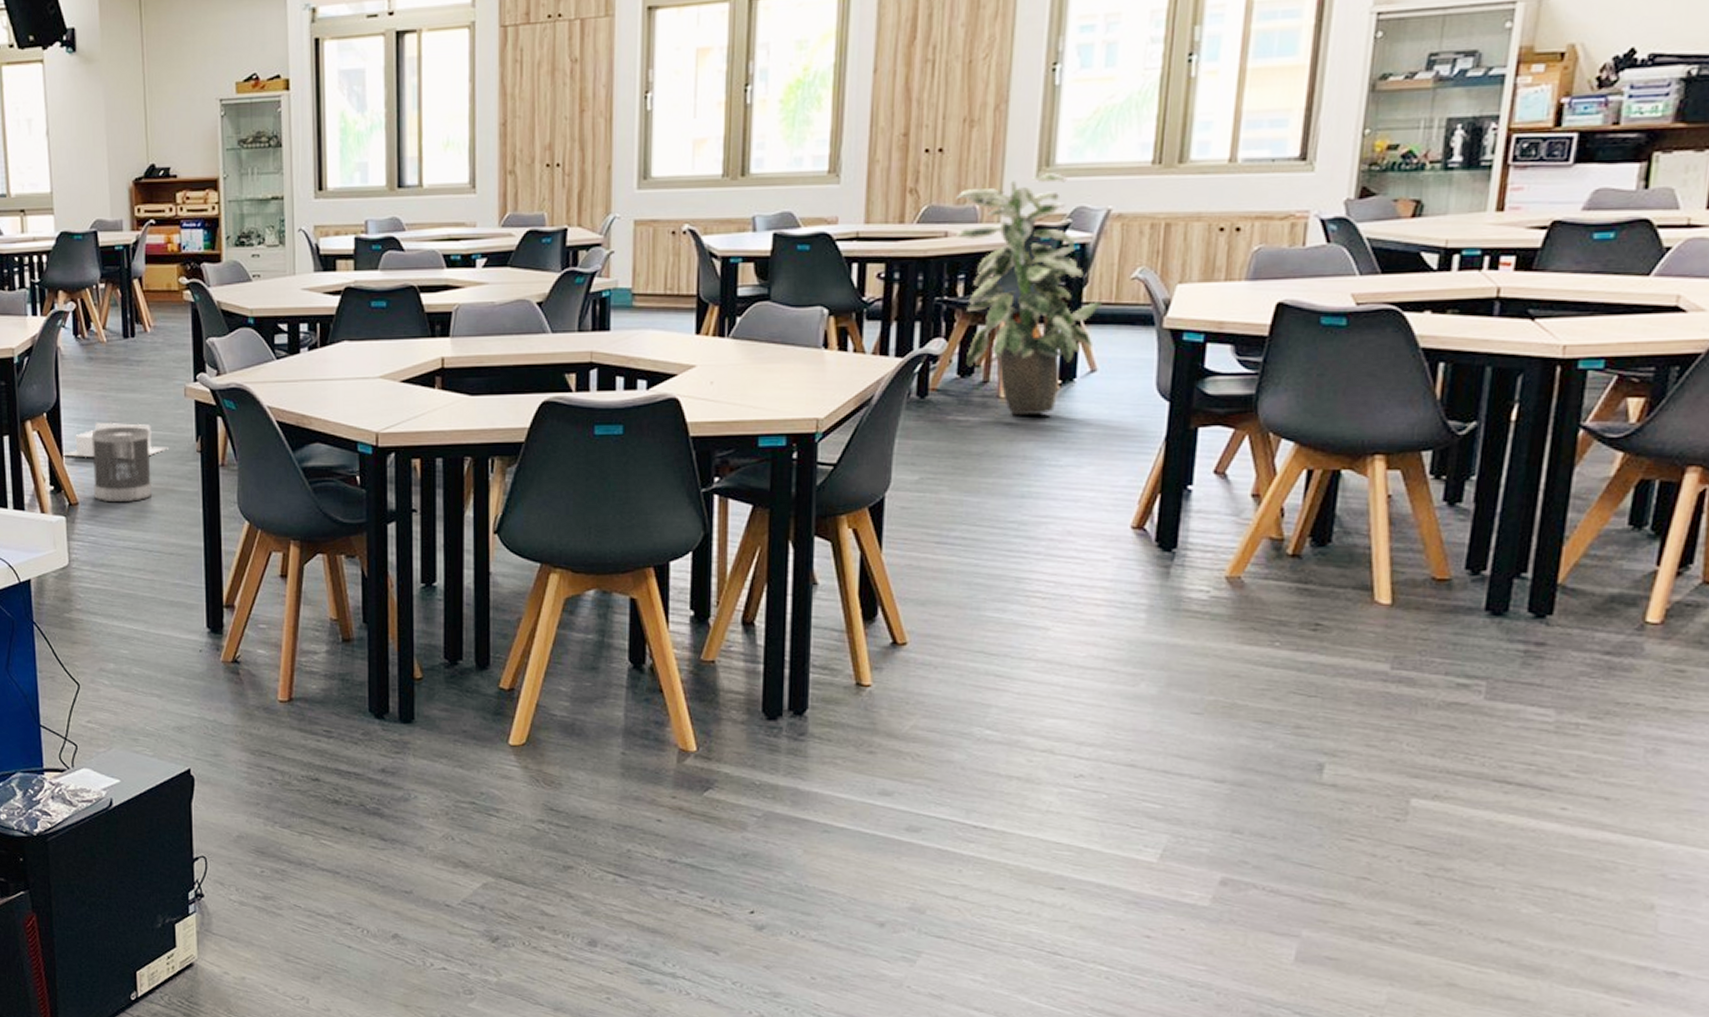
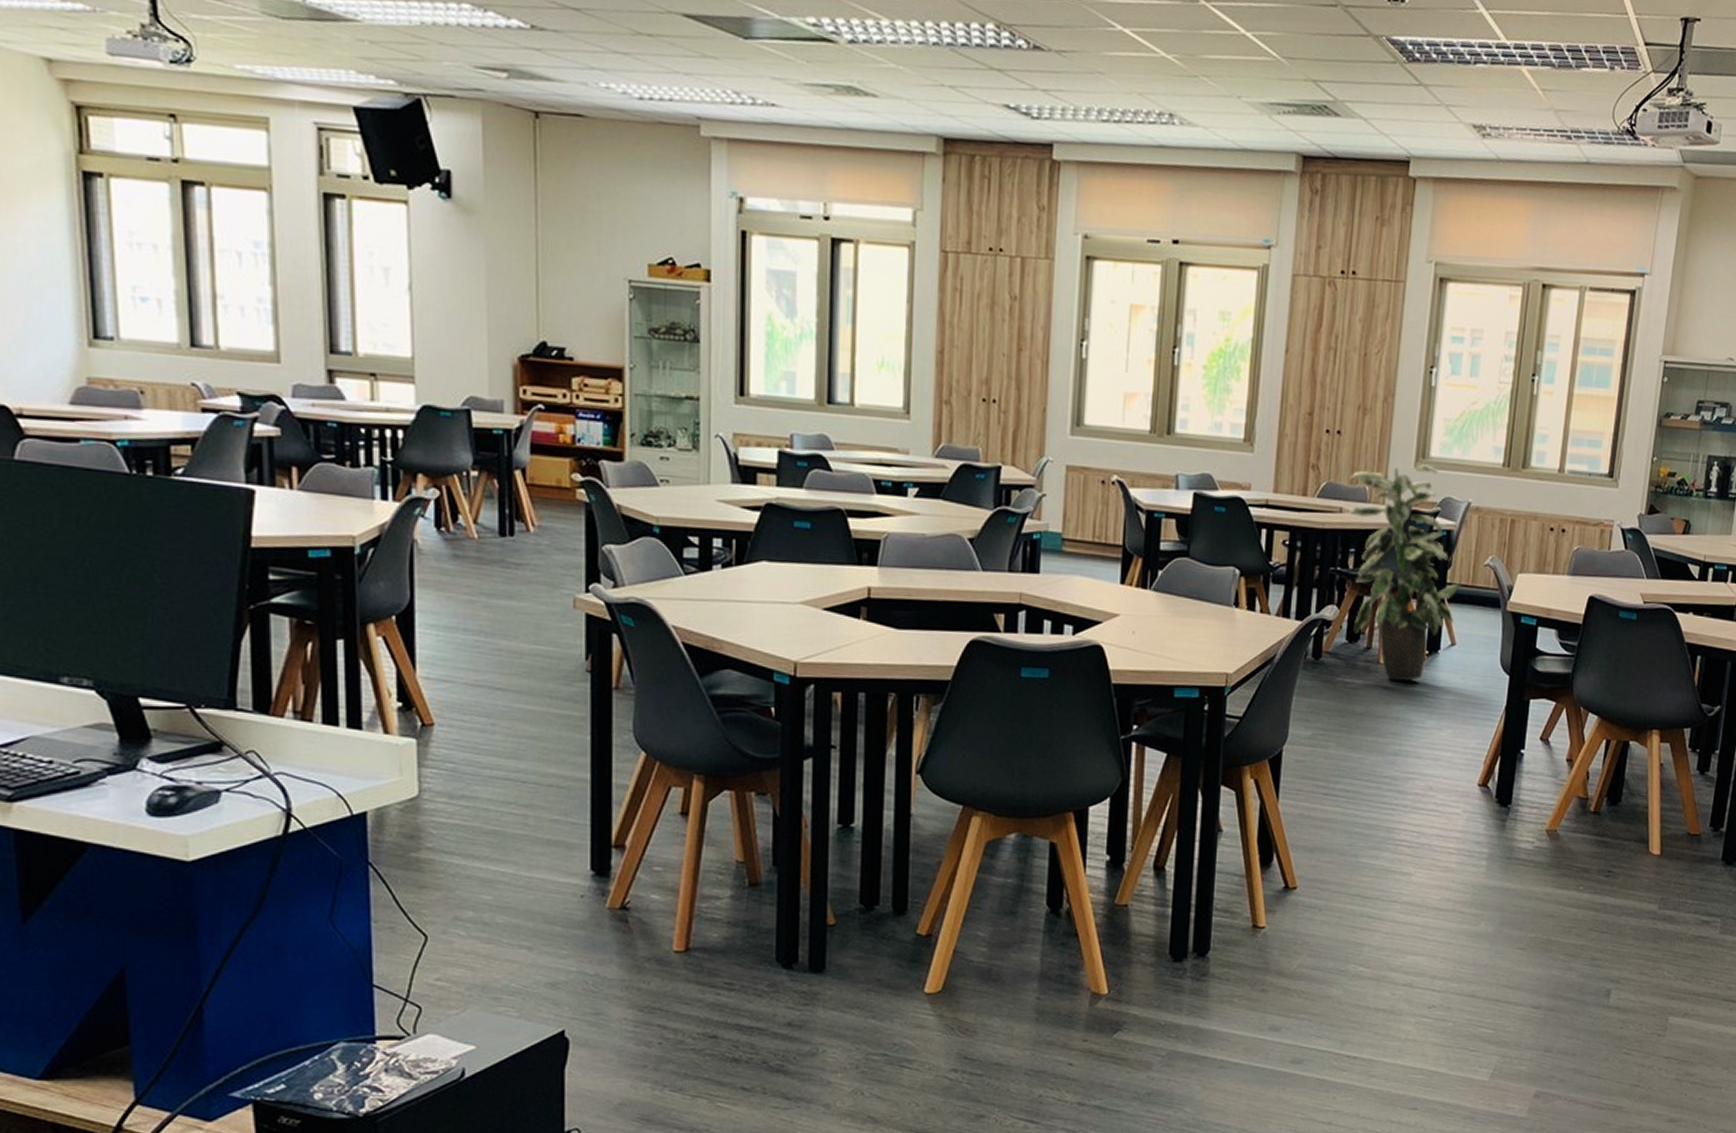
storage box: present [65,422,168,458] -> none [418,630,551,675]
wastebasket: present [91,426,153,502] -> none [453,637,530,725]

